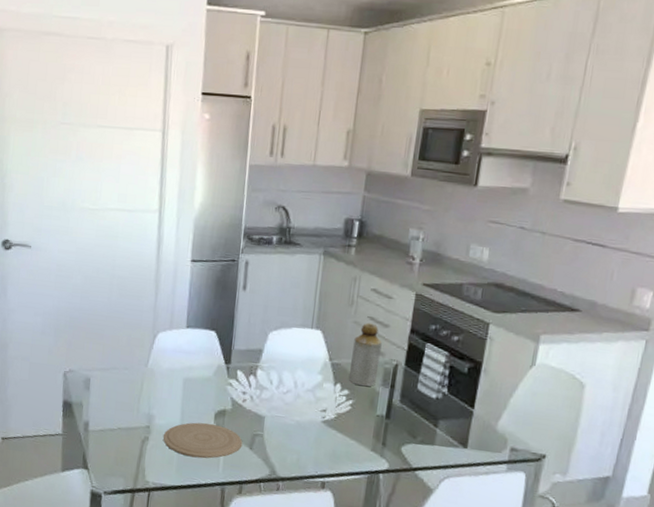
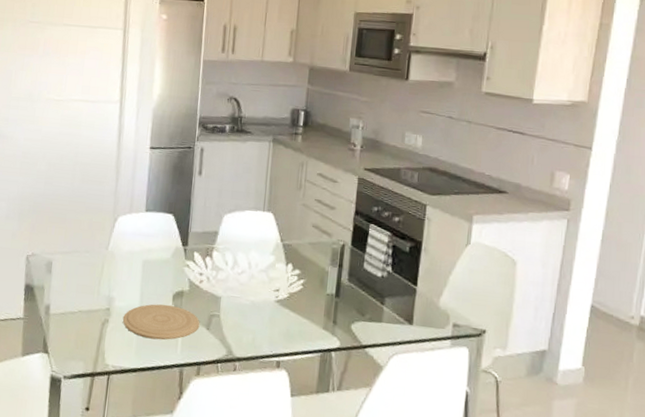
bottle: present [348,322,382,386] -> none [299,205,329,266]

